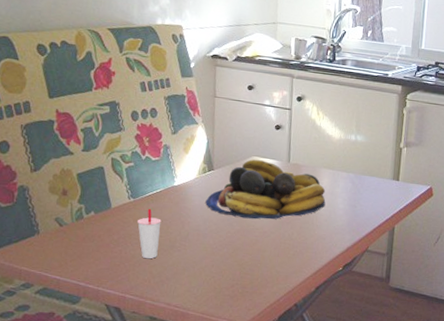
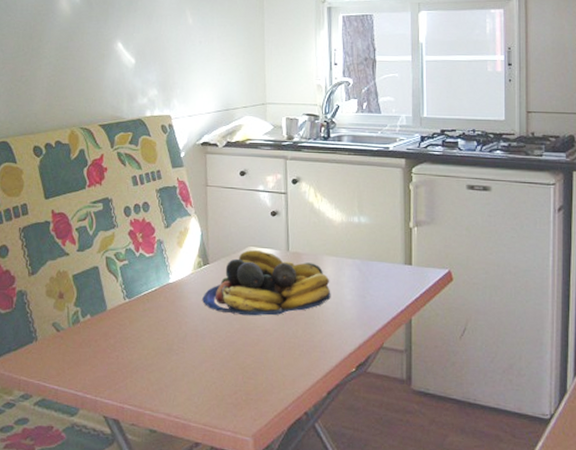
cup: present [137,208,162,259] -> none [133,308,158,365]

